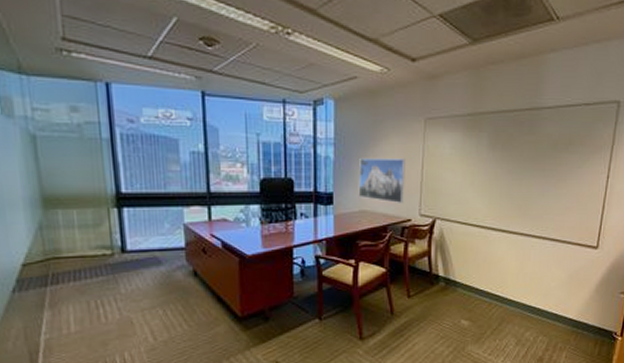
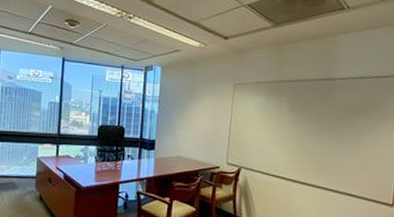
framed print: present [358,159,405,203] -> none [175,114,216,152]

